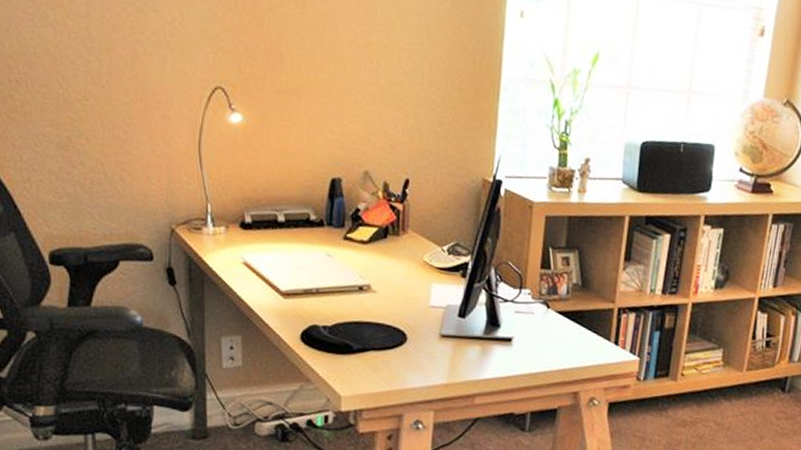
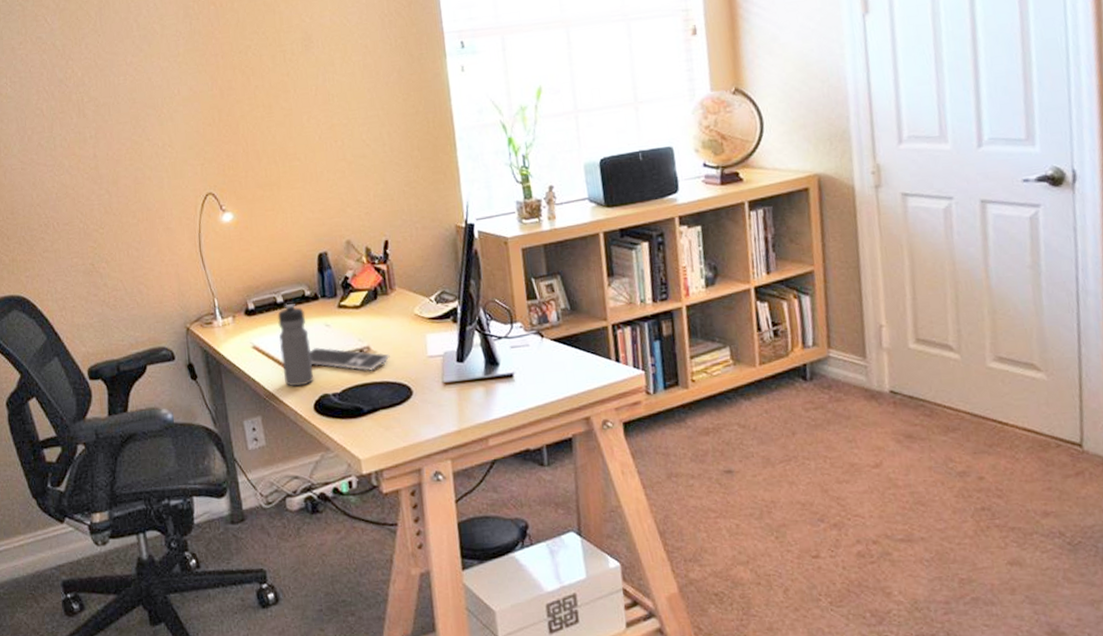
water bottle: none [272,224,307,313] -> present [277,303,314,387]
keyboard: none [304,276,390,310] -> present [309,347,390,371]

